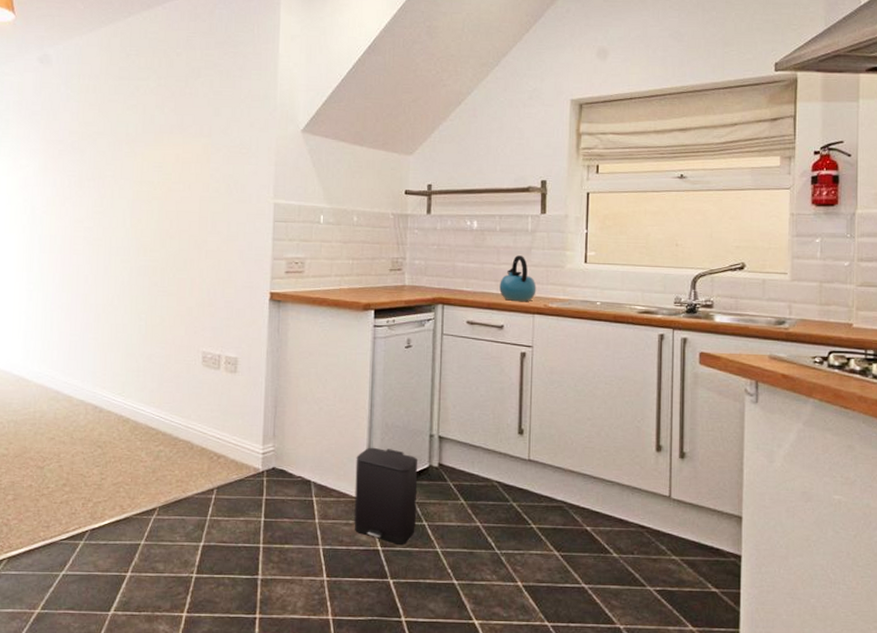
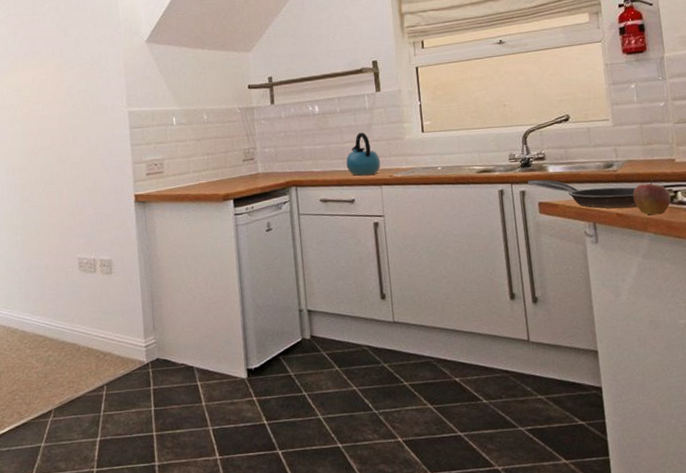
pedal bin: present [354,447,418,545] -> none [233,327,297,417]
frying pan: none [691,327,806,371] -> present [527,179,638,209]
fruit: none [801,342,843,381] -> present [632,179,671,215]

